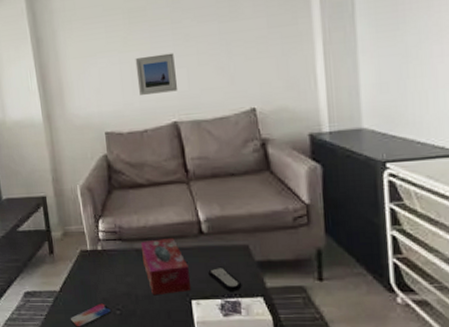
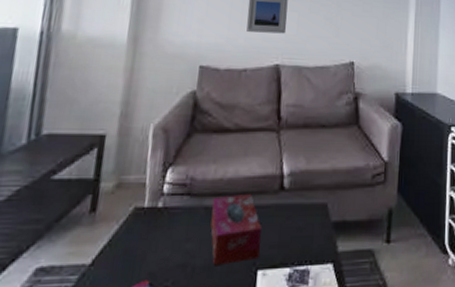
remote control: present [208,268,242,291] -> none [281,230,314,258]

